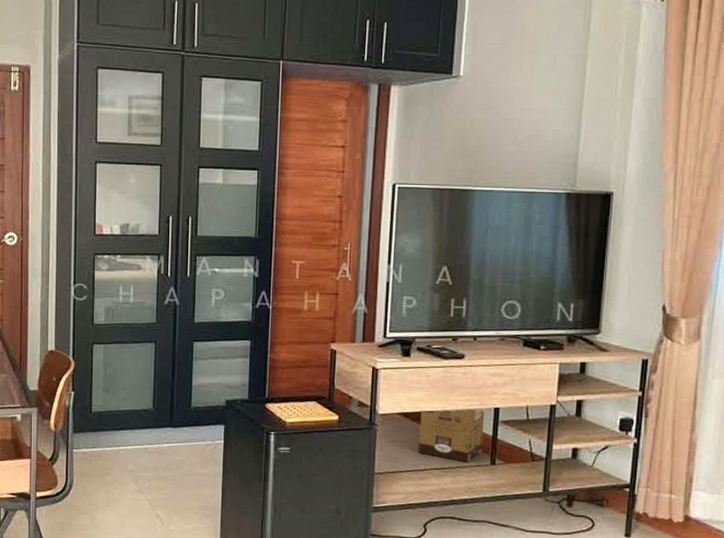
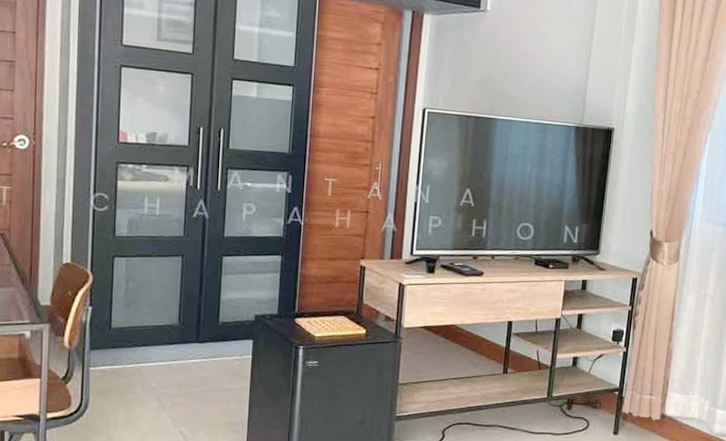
cardboard box: present [418,409,484,463] -> none [439,323,499,373]

